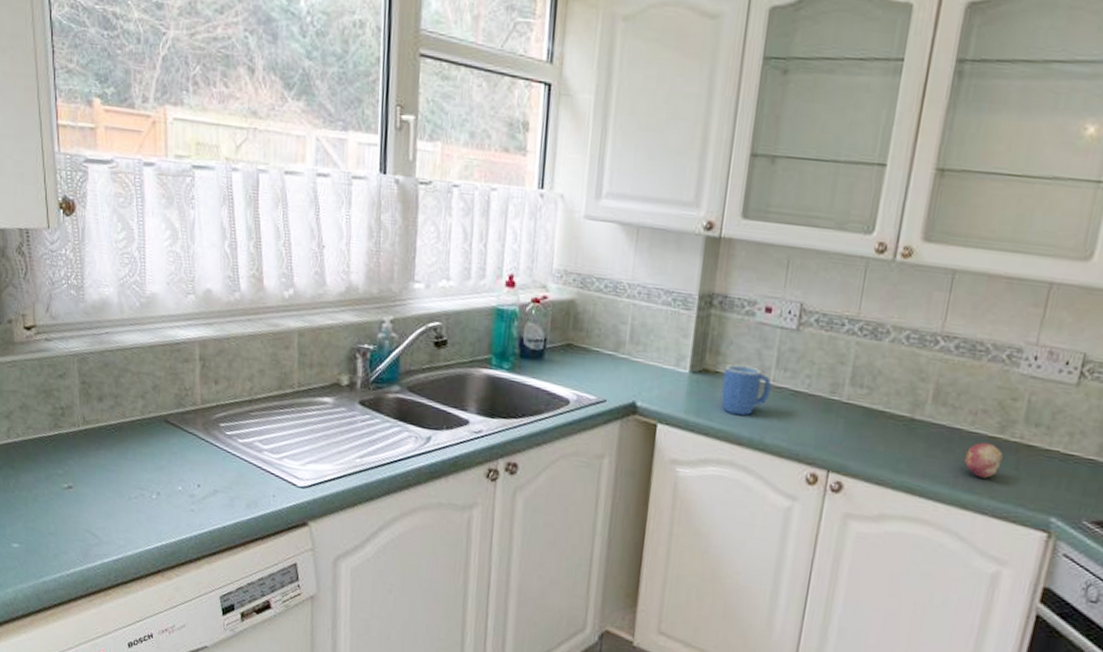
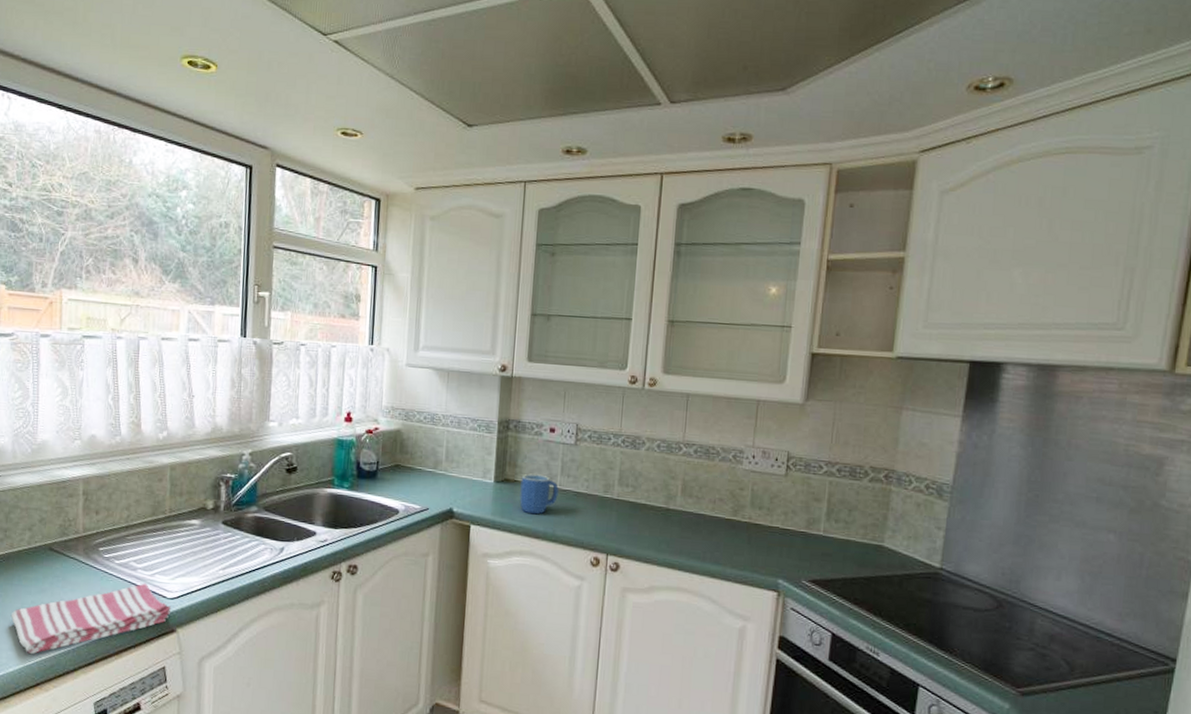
dish towel: none [126,467,303,538] -> present [10,583,172,654]
fruit: present [963,442,1003,478] -> none [709,523,738,552]

